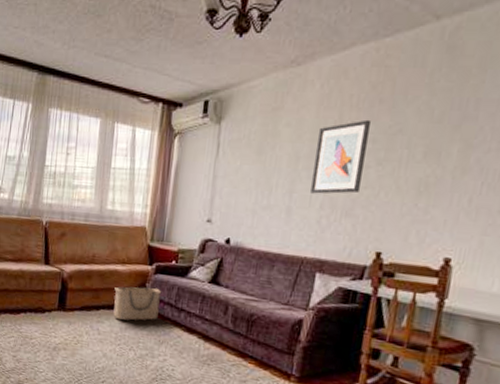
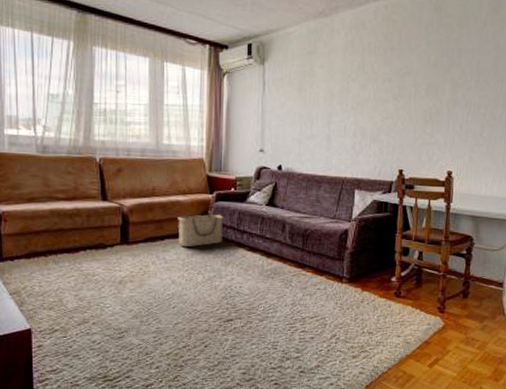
wall art: present [310,119,371,194] -> none [344,63,386,124]

